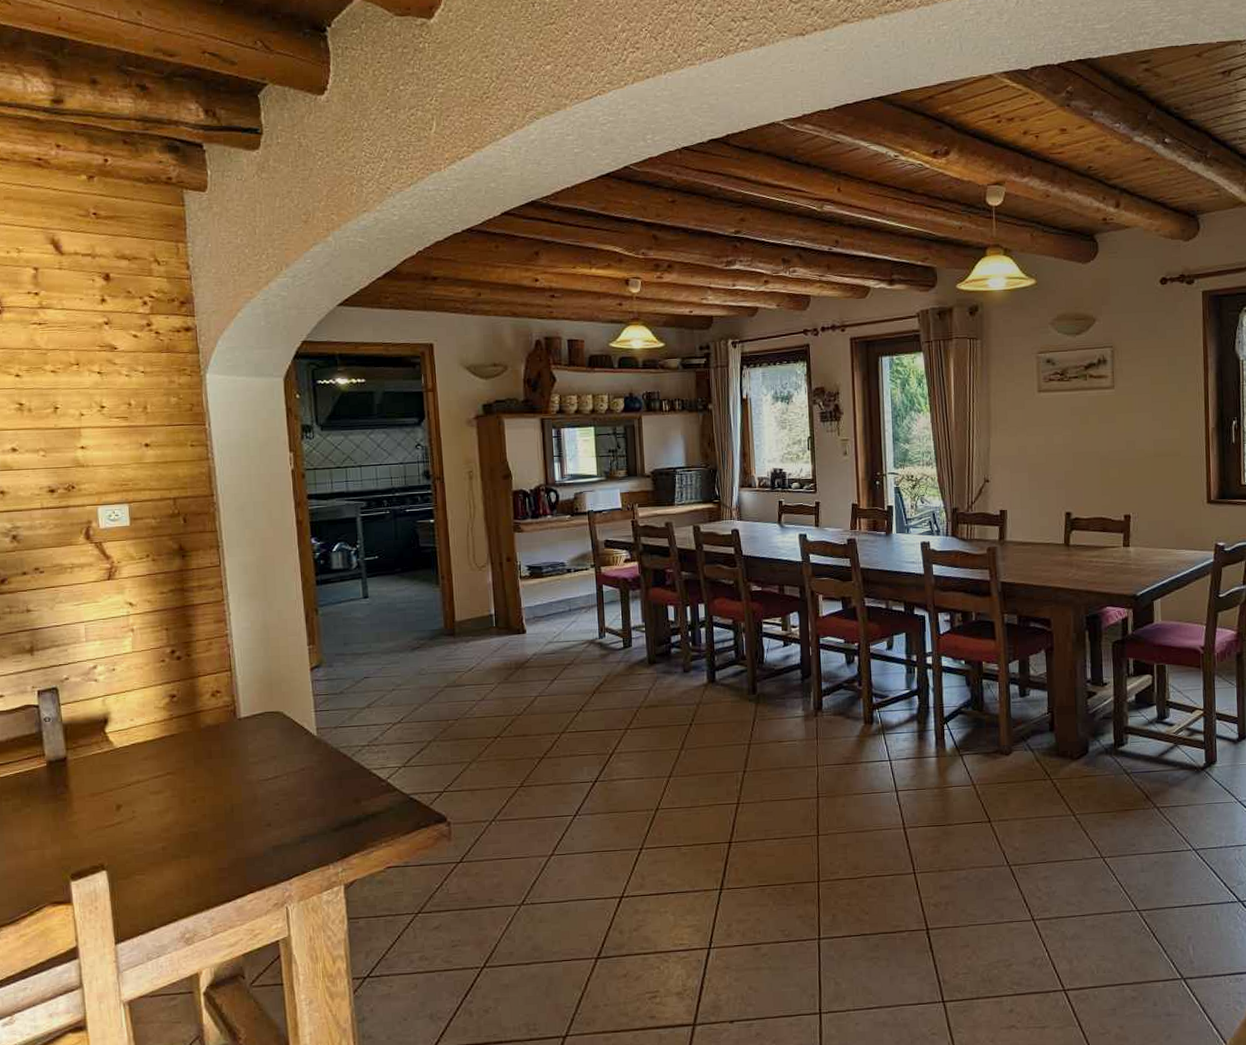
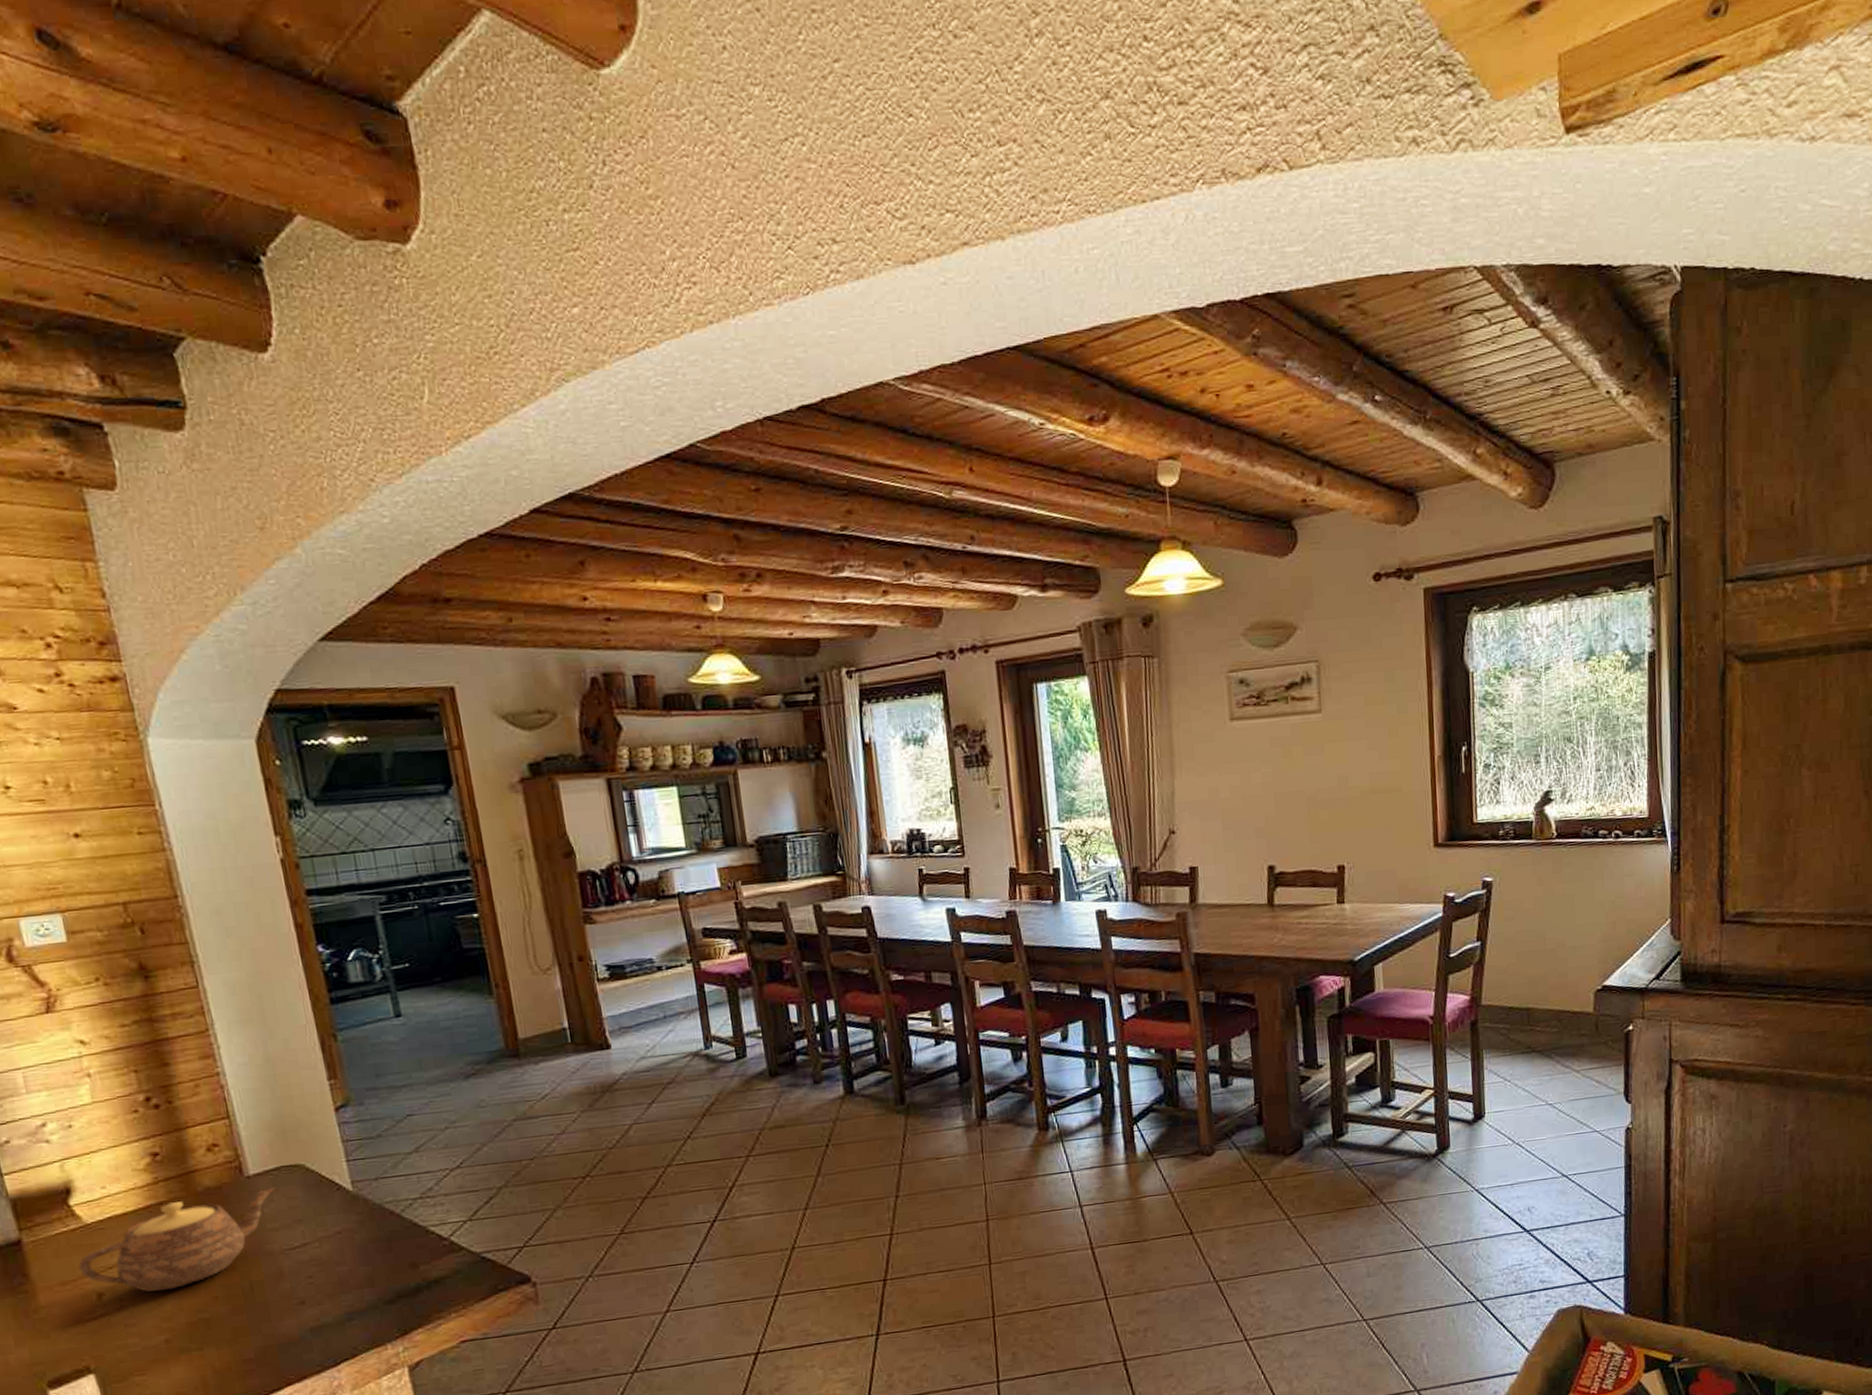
teapot: none [105,728,259,807] -> present [78,1187,275,1292]

